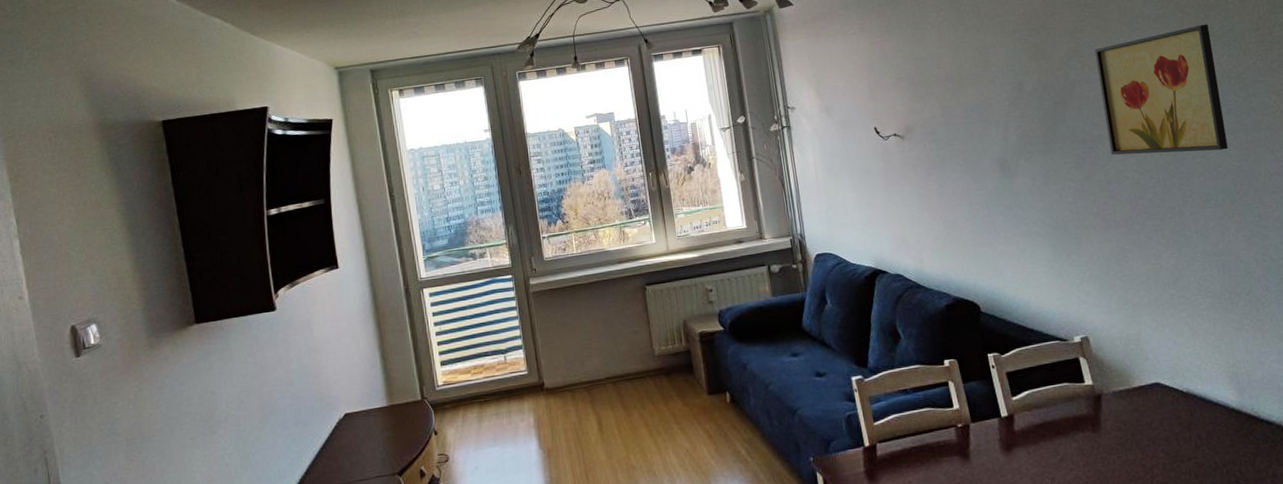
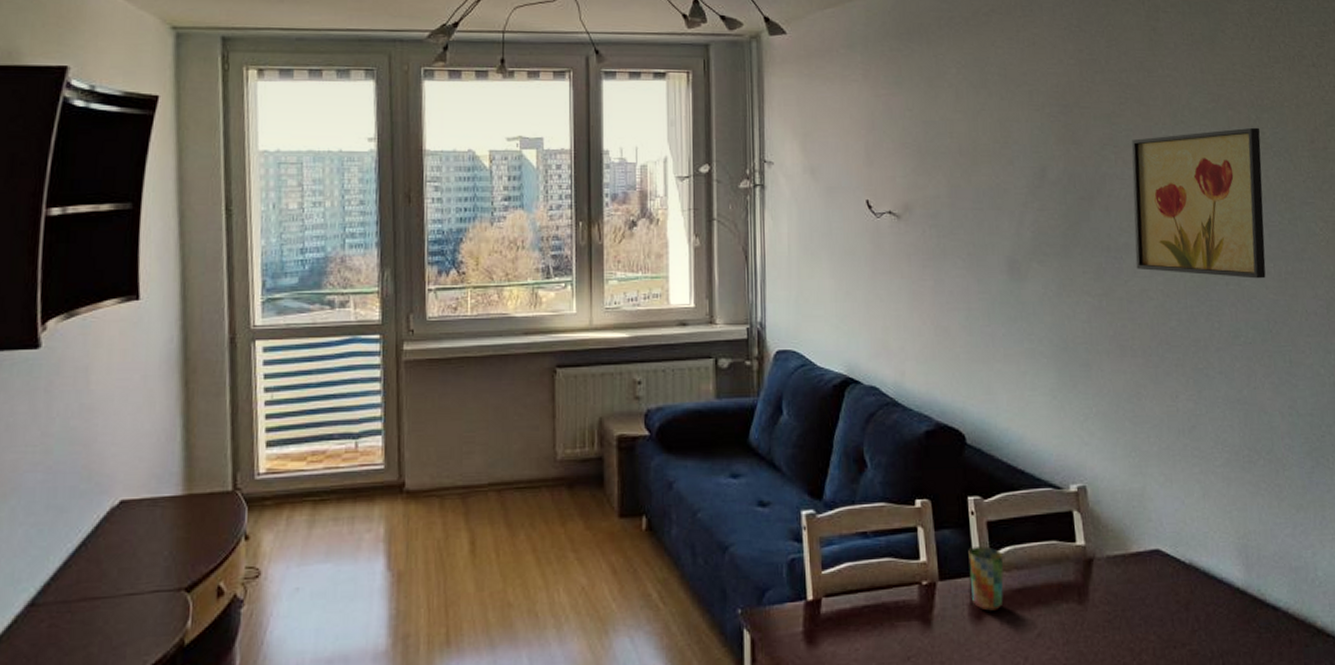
cup: none [993,392,1028,444] -> present [968,546,1004,611]

